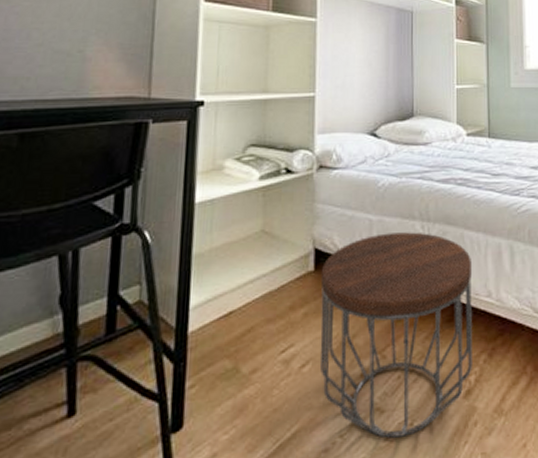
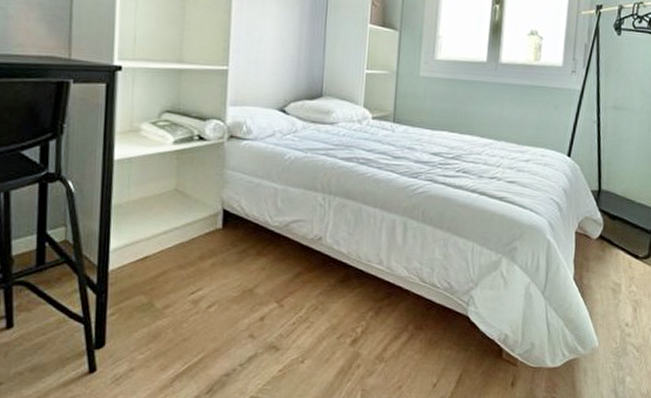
side table: present [320,232,473,439] -> none [225,201,367,371]

